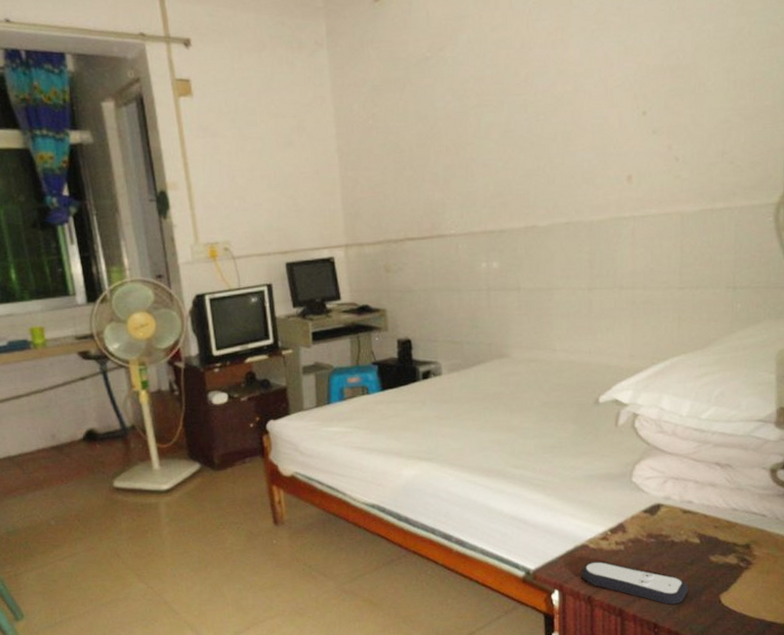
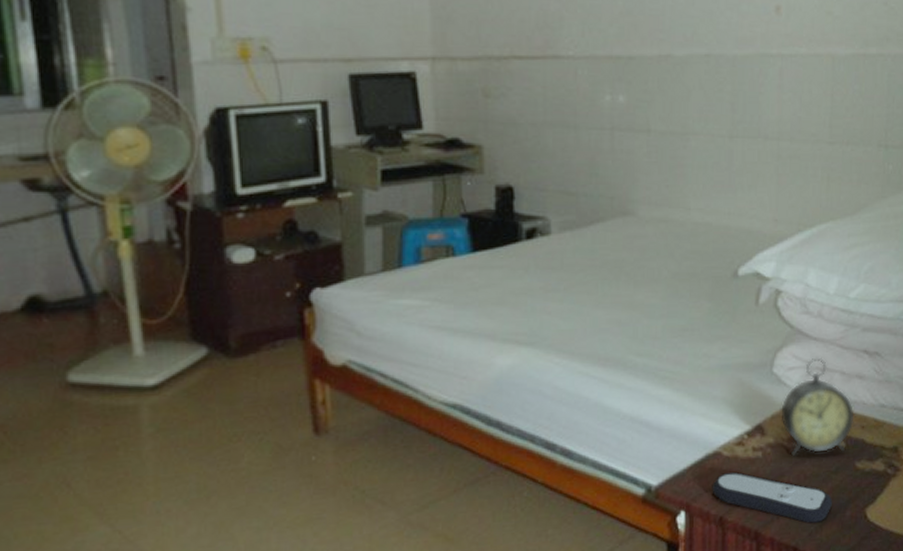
alarm clock: none [640,468,708,549] -> present [781,357,855,456]

